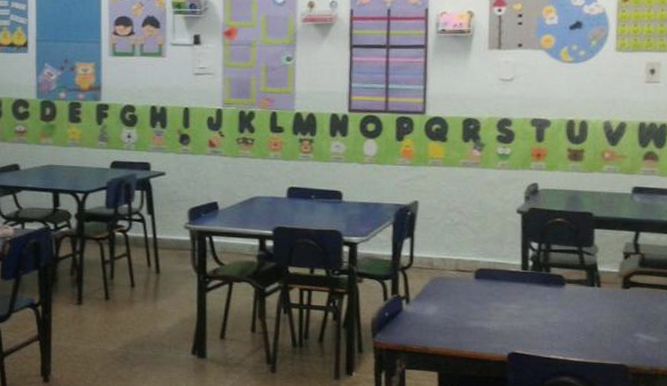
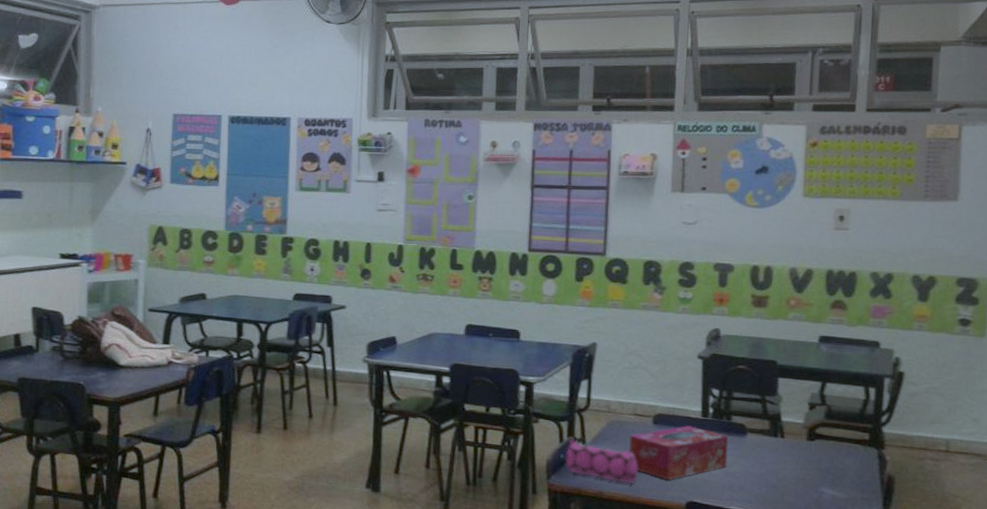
pencil case: none [387,296,461,339] -> present [563,438,638,485]
tissue box: none [452,279,548,333] -> present [629,425,729,481]

